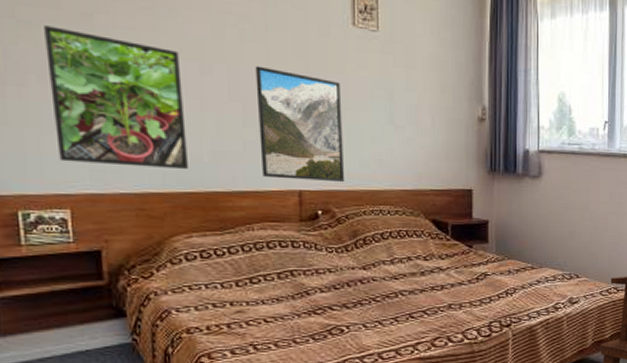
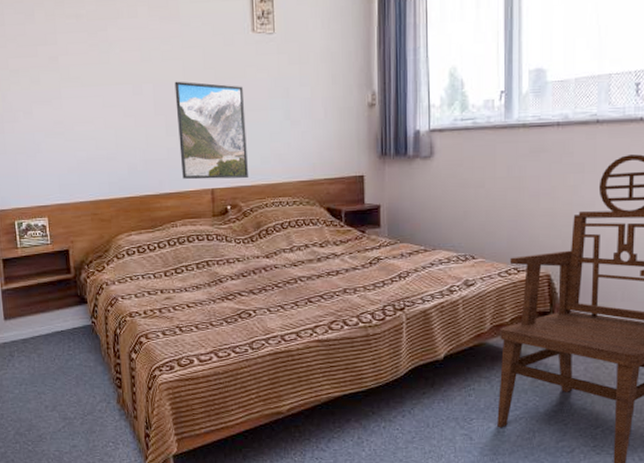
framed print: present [44,25,188,169] -> none [27,71,127,180]

